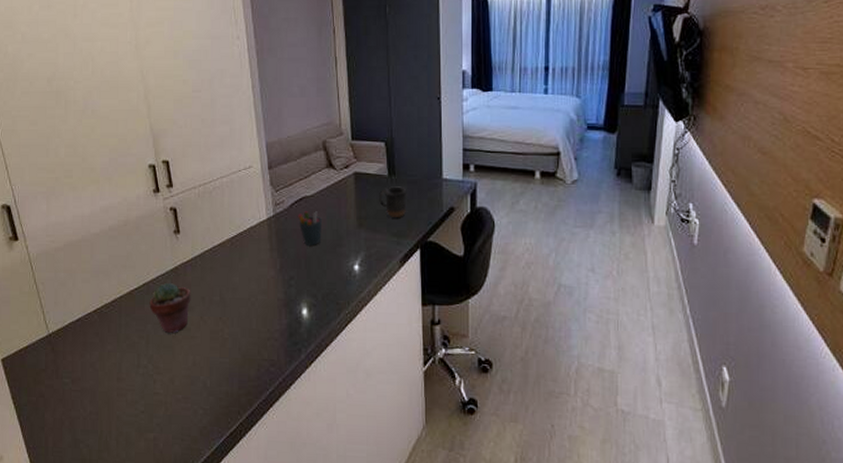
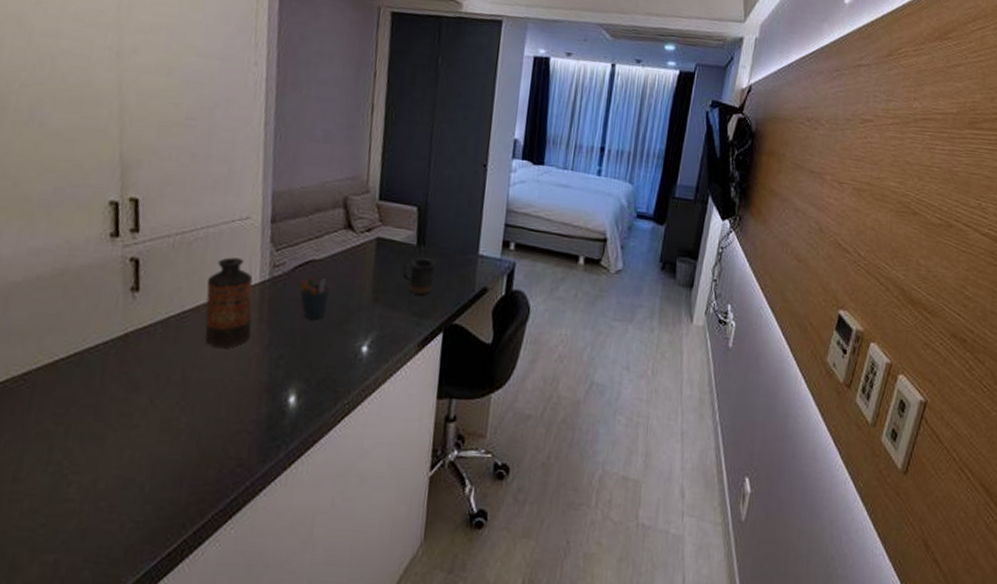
potted succulent: present [149,282,191,333] -> none [78,353,142,420]
bottle: none [228,200,266,274] -> present [205,257,253,349]

